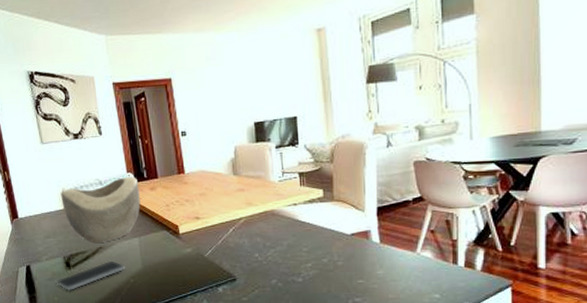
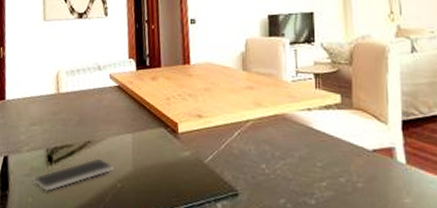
decorative bowl: present [61,177,141,243] -> none [55,63,140,136]

